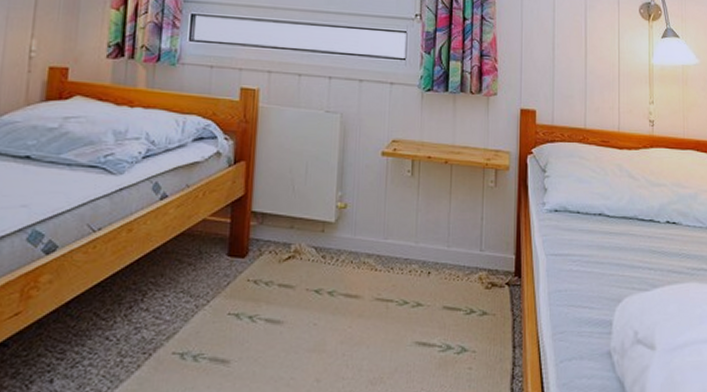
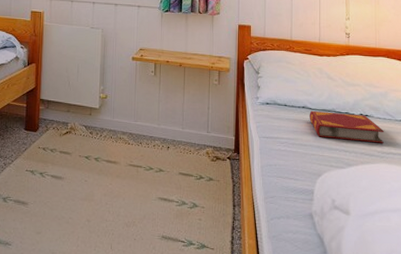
hardback book: none [607,218,695,257] -> present [309,110,385,143]

